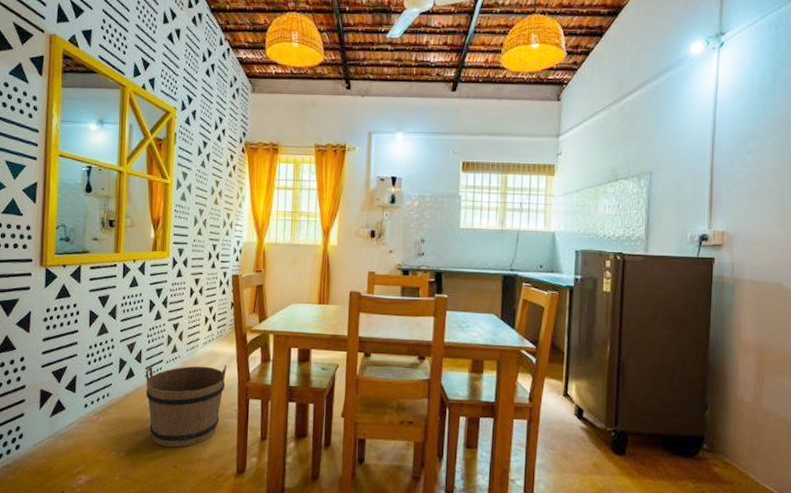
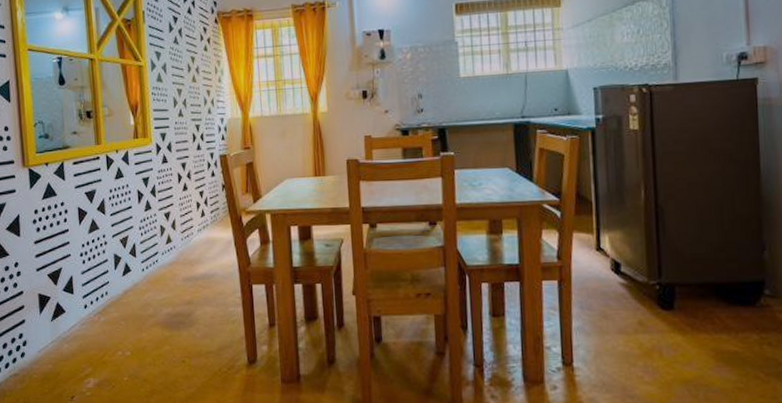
bucket: present [145,365,227,448] -> none [141,251,226,343]

